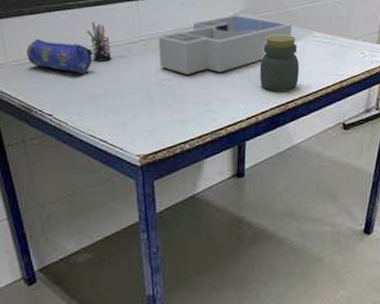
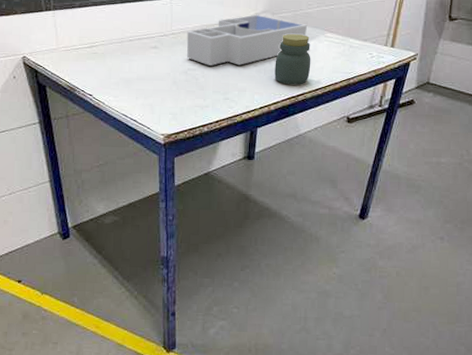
pencil case: present [27,38,93,74] -> none [75,28,130,61]
pen holder: present [86,22,112,62] -> none [126,16,146,51]

